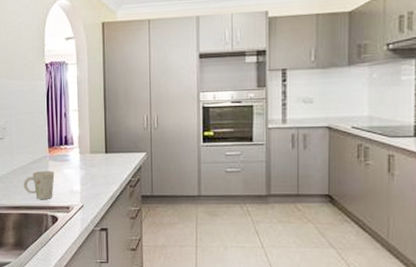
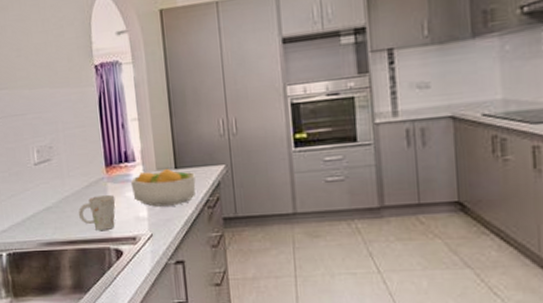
fruit bowl: none [68,152,121,183] -> present [130,168,196,207]

